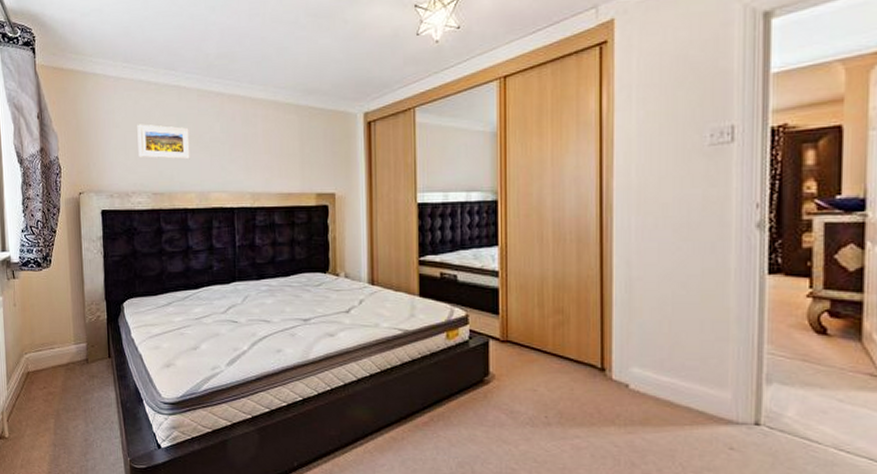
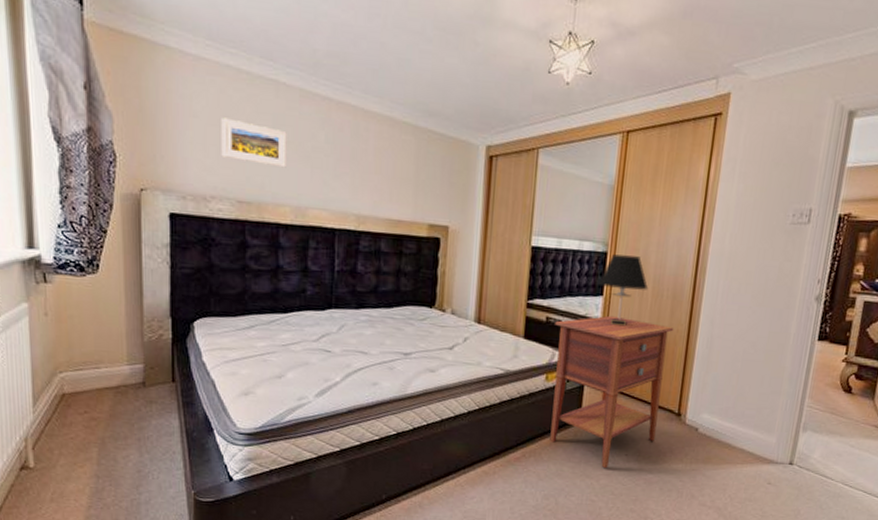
nightstand: none [450,265,584,433] -> present [550,315,674,469]
table lamp: none [491,201,548,276] -> present [597,254,649,327]

